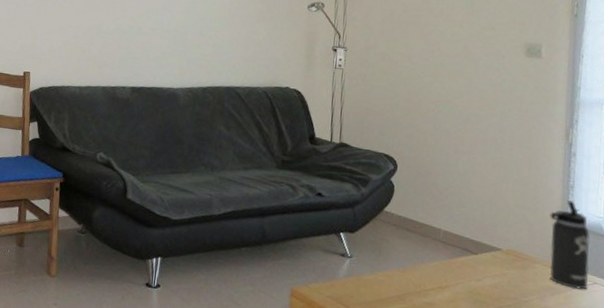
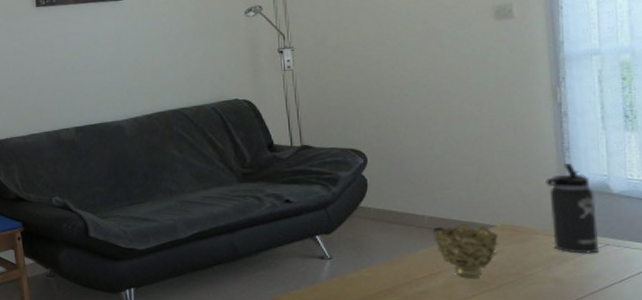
decorative bowl: none [446,241,503,298] -> present [433,224,498,278]

